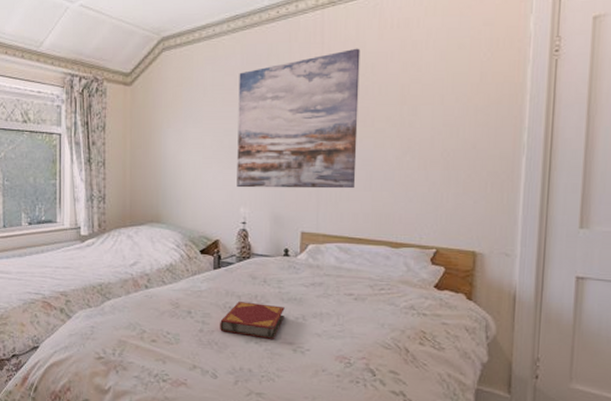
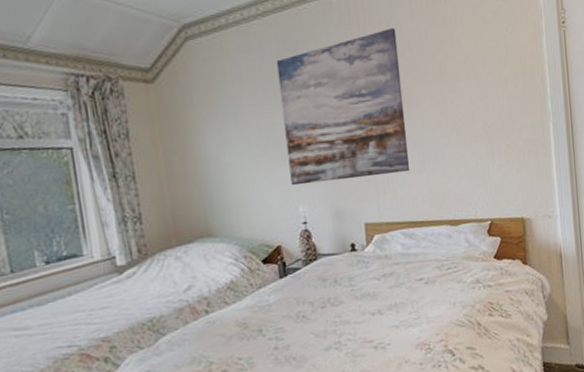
hardback book: present [220,302,285,339] -> none [295,304,361,345]

